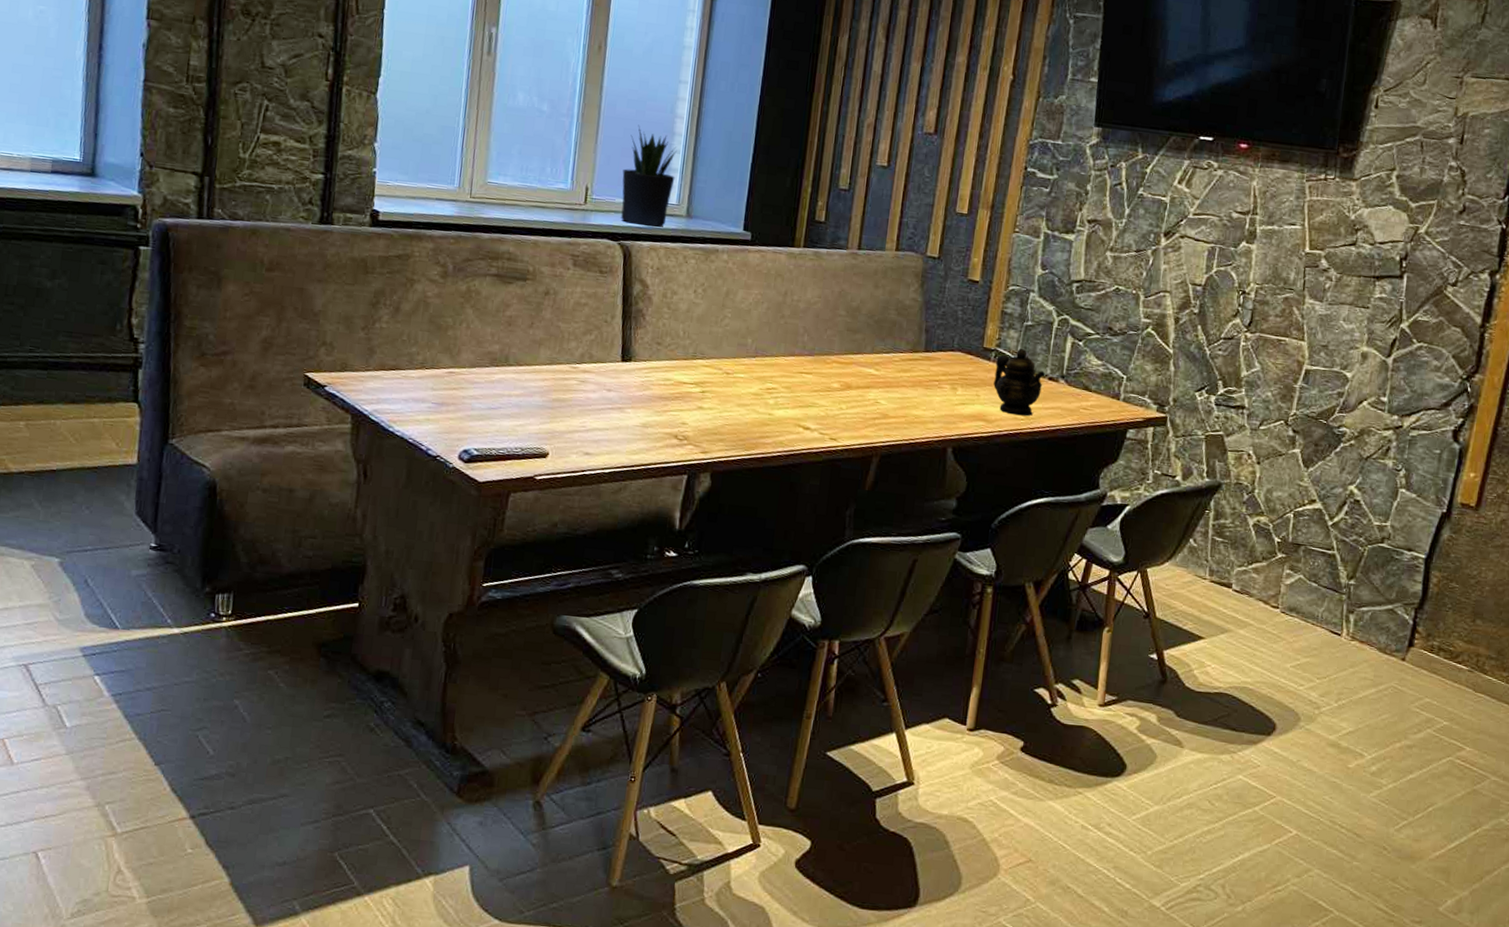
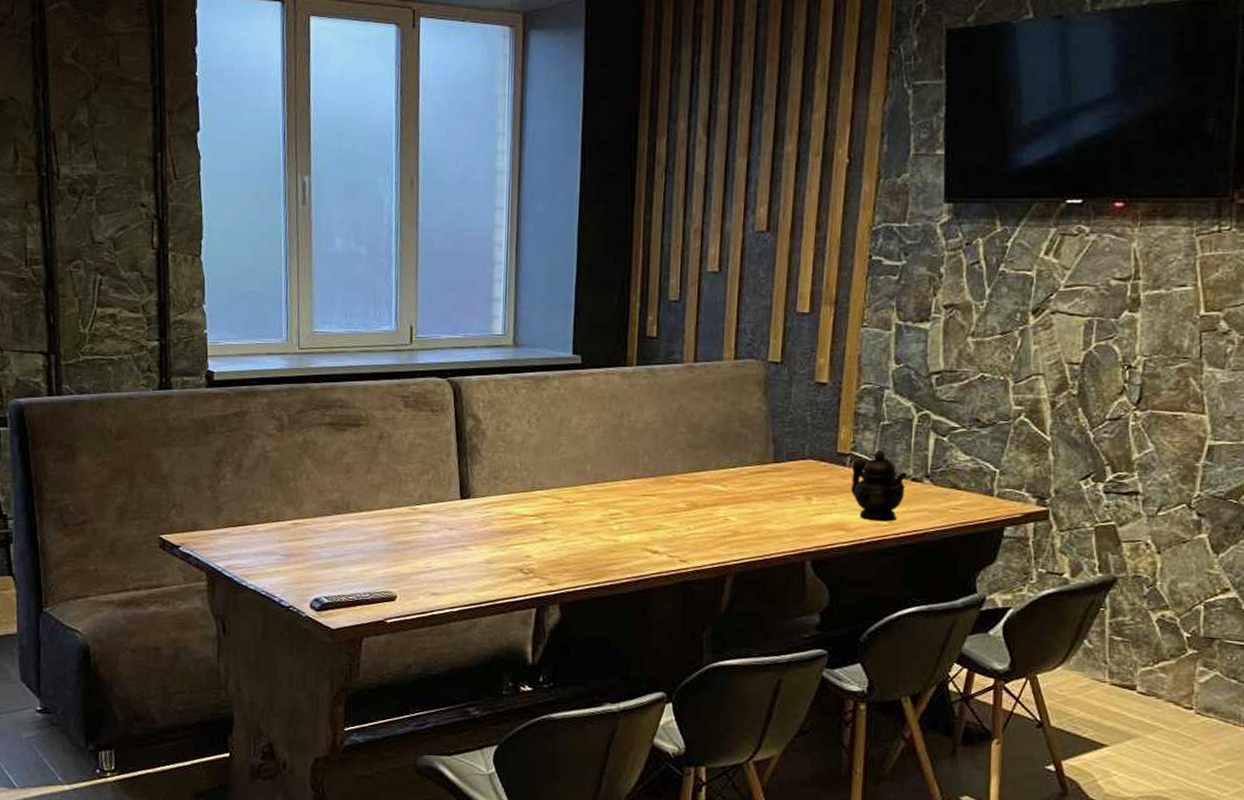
planter: present [621,124,677,228] -> none [445,257,499,360]

